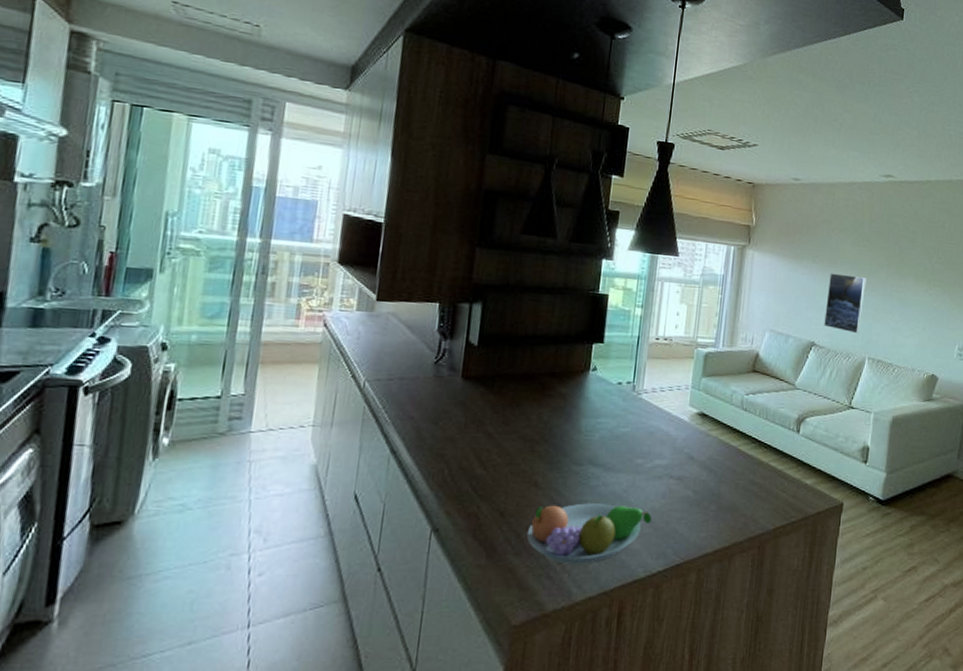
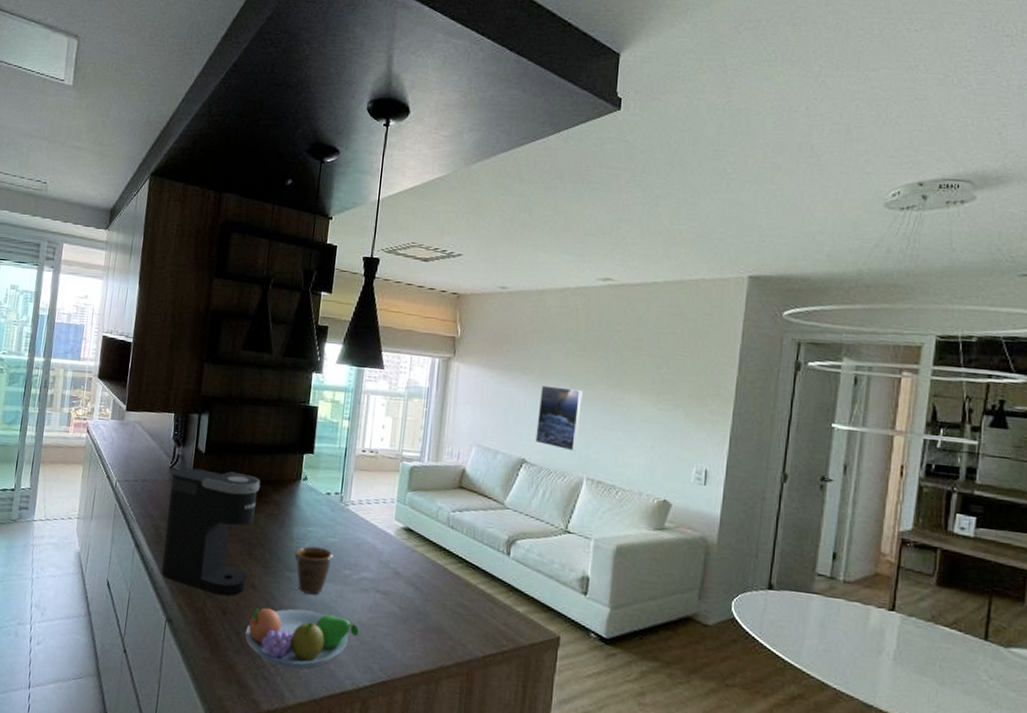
coffee maker: none [424,363,544,498] -> present [161,468,261,596]
mug: none [582,438,625,487] -> present [294,546,333,595]

